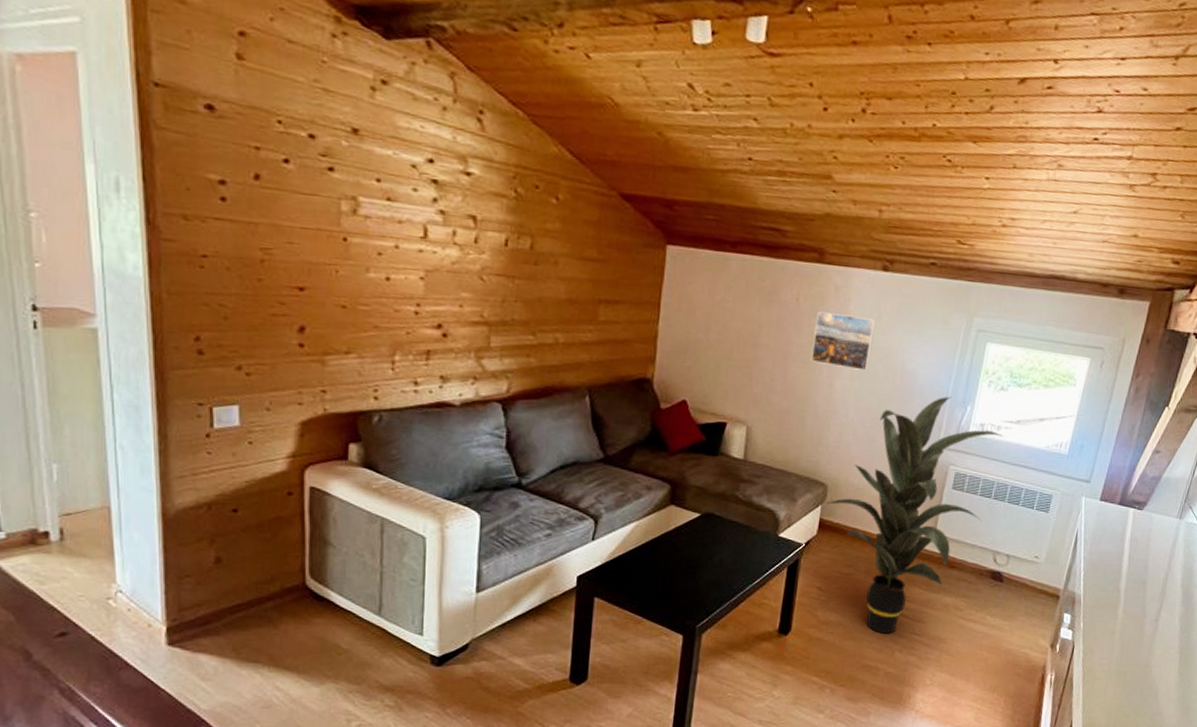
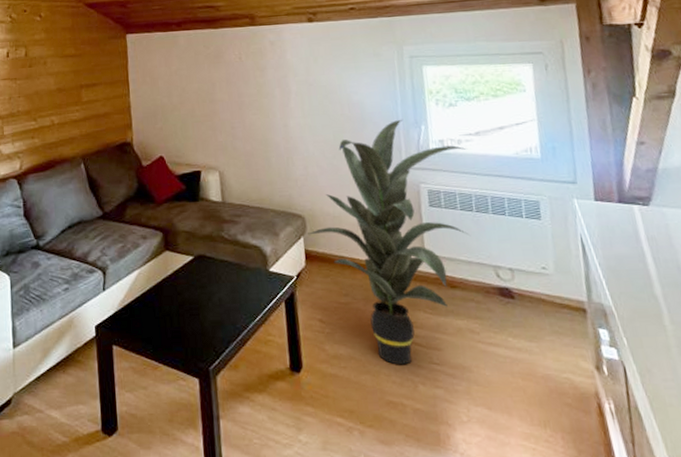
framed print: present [810,311,875,371] -> none [259,62,317,109]

